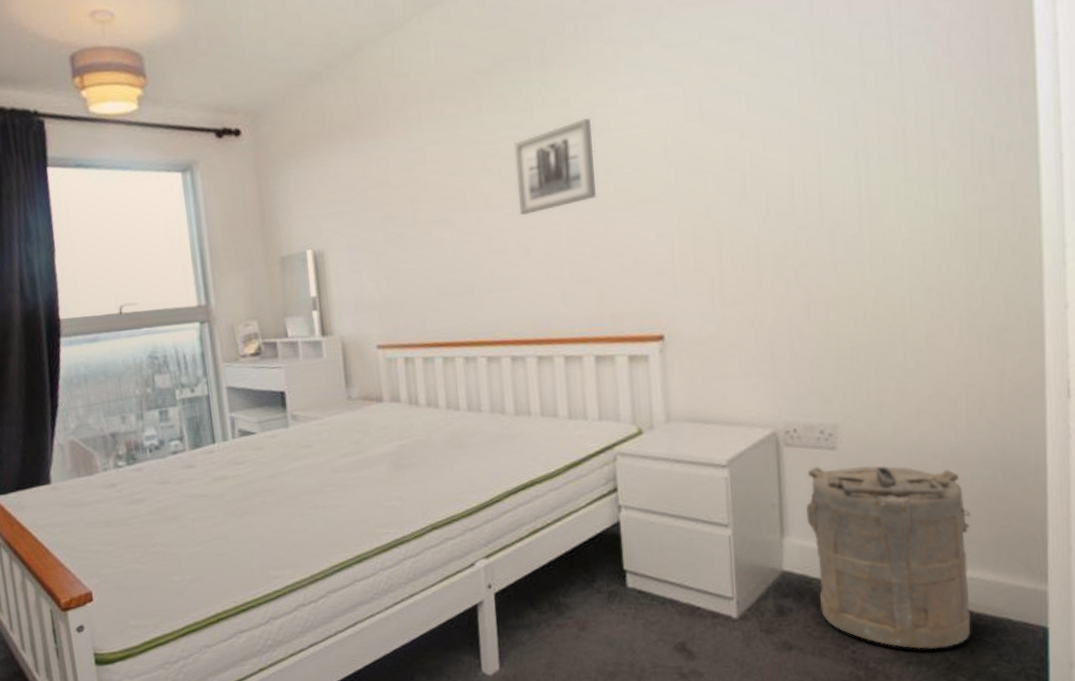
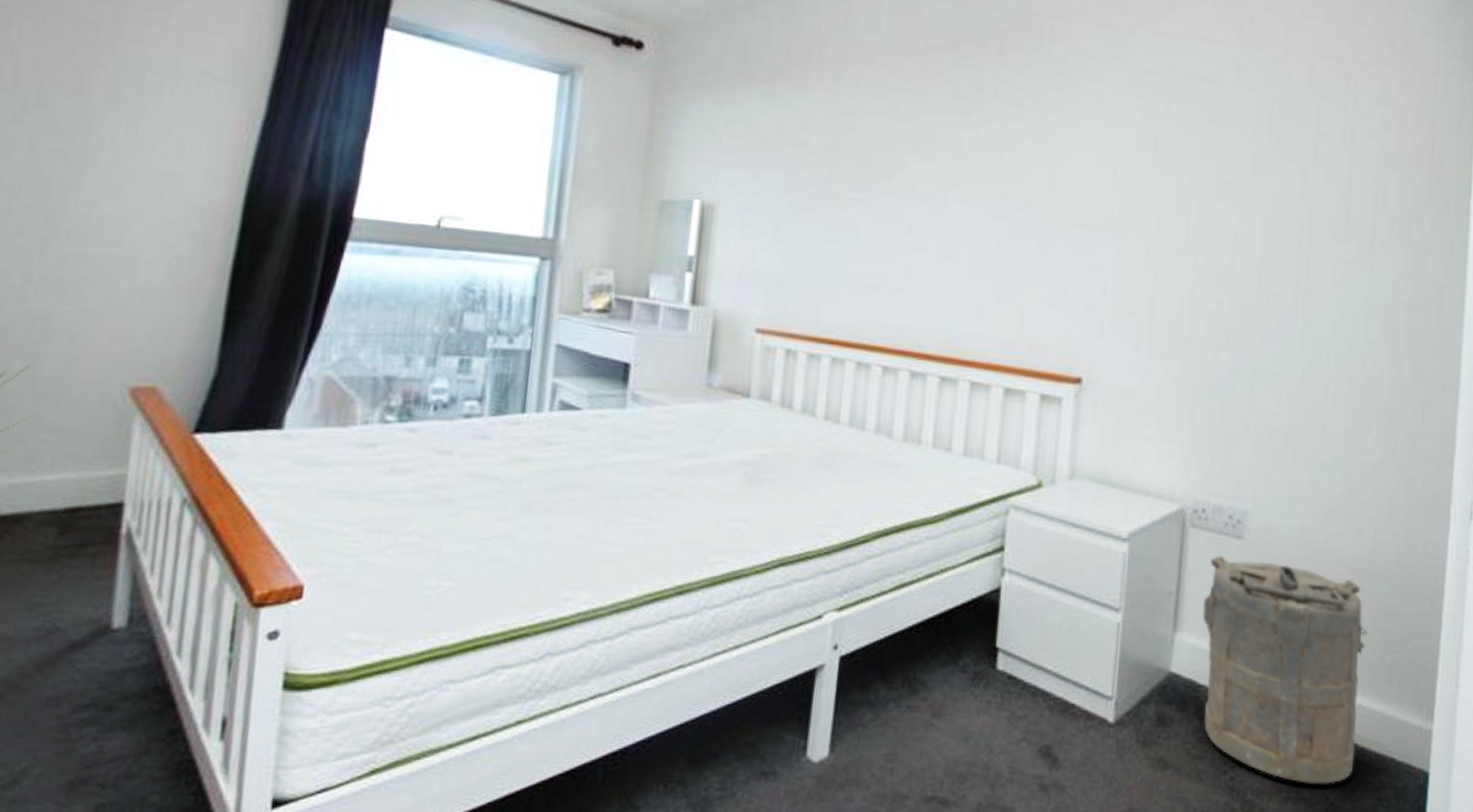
wall art: present [514,118,596,215] -> none [949,123,1043,214]

